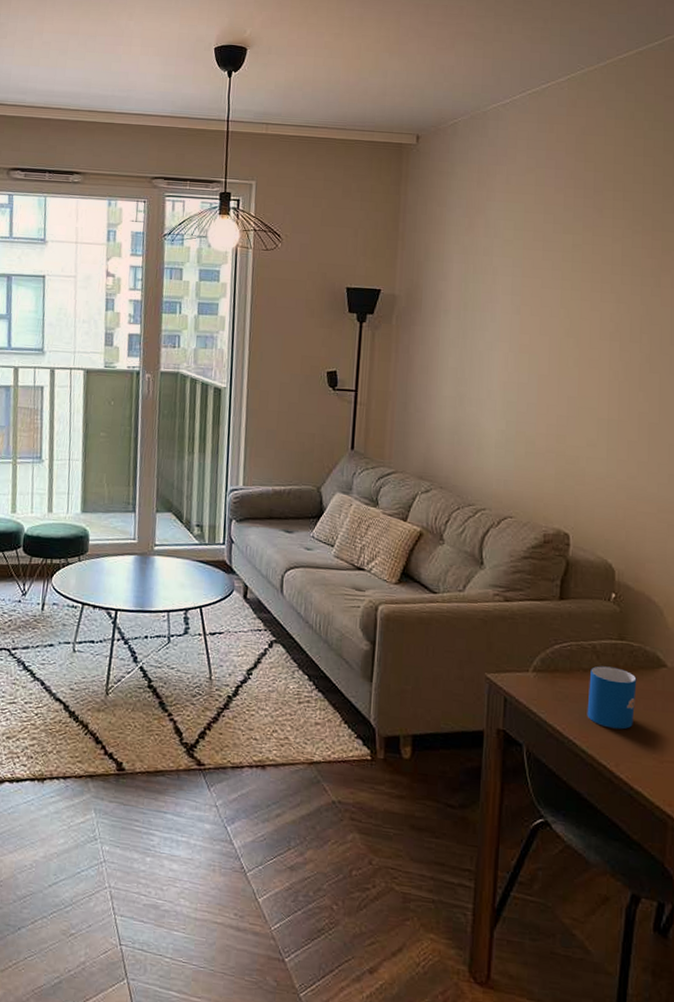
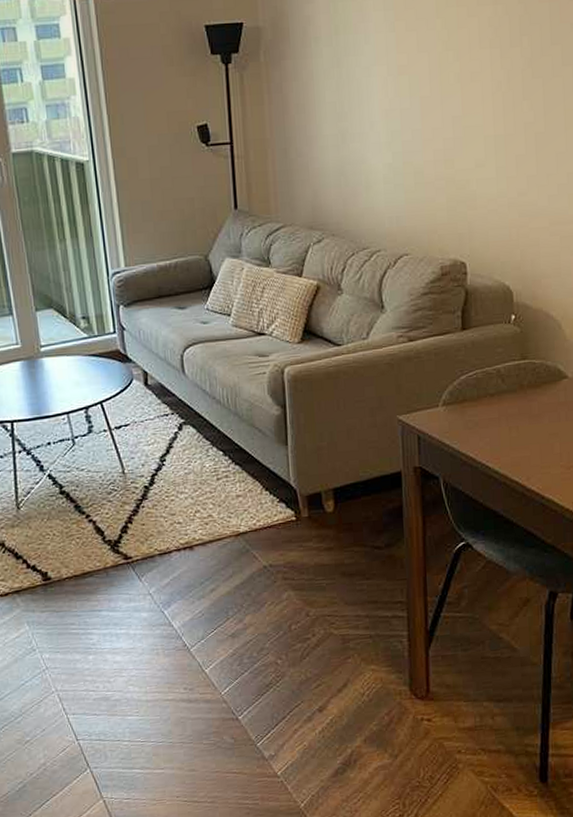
mug: present [587,666,637,730] -> none [496,387,541,446]

